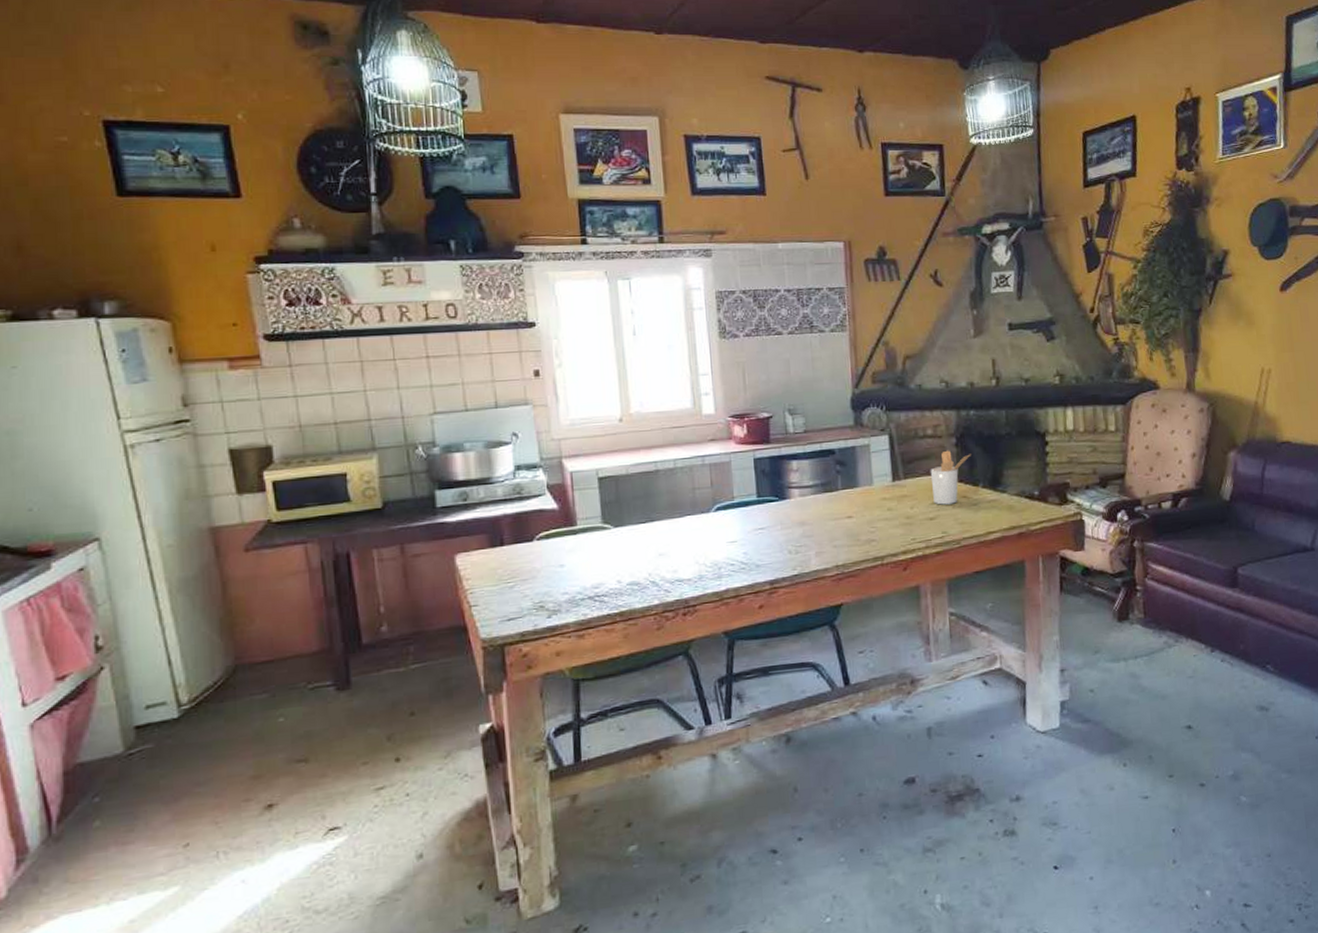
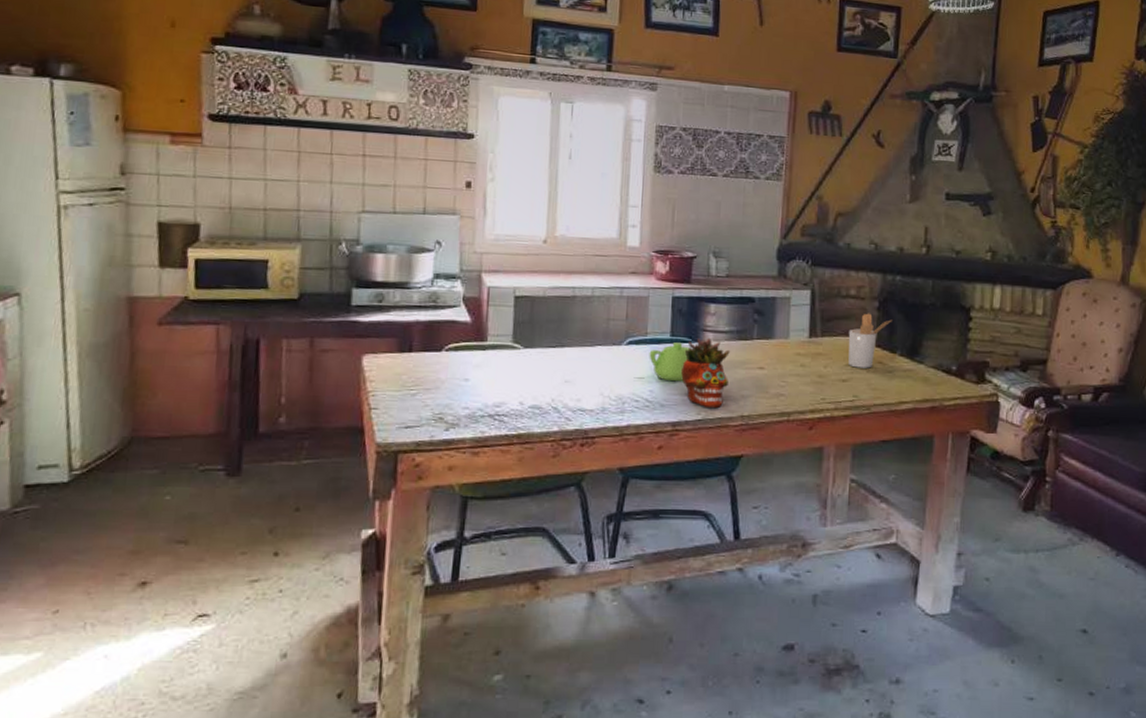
teapot: none [738,503,778,542] -> present [649,343,690,382]
succulent planter: none [772,494,820,563] -> present [681,337,730,409]

